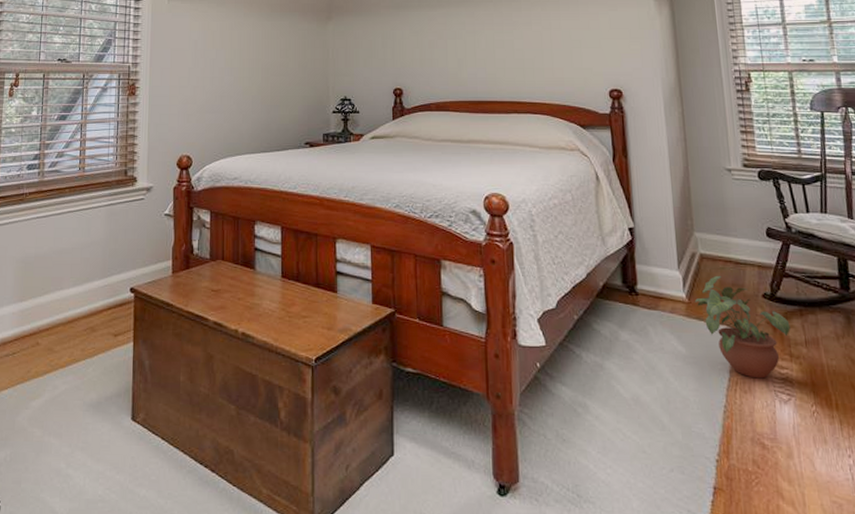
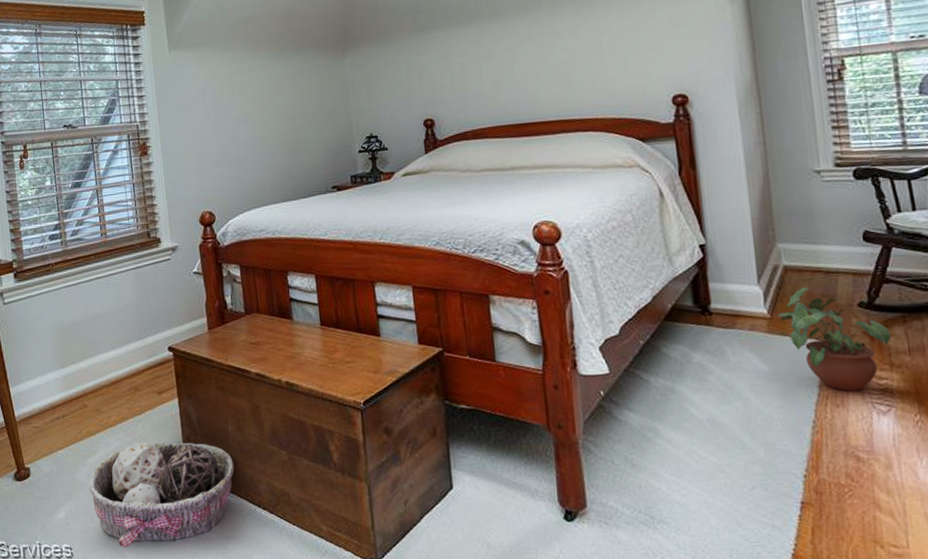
decorative basket: none [29,387,181,503] -> present [89,442,234,548]

